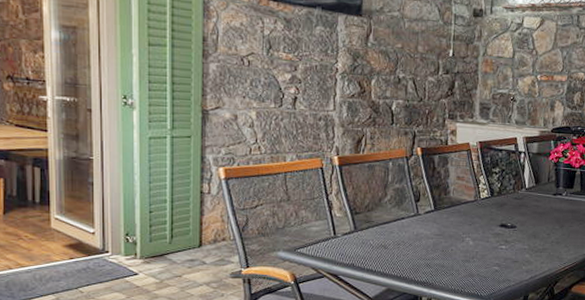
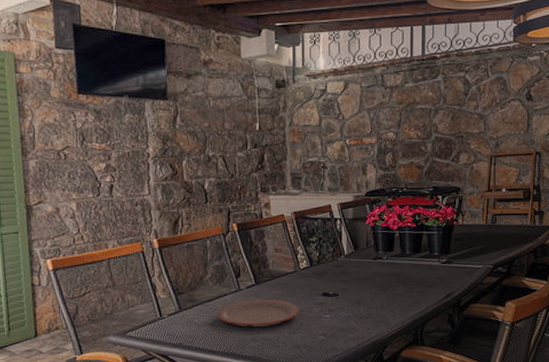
plate: none [392,225,476,253] -> present [216,299,300,327]

